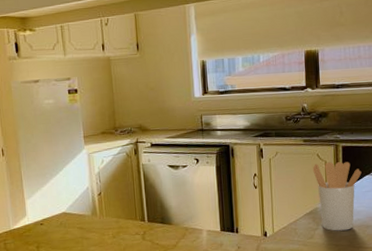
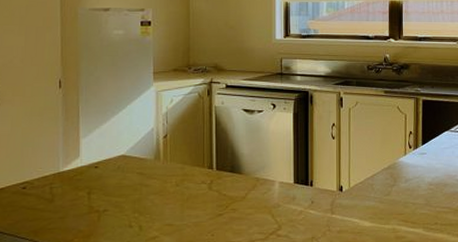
utensil holder: present [313,161,362,231] -> none [393,115,441,189]

